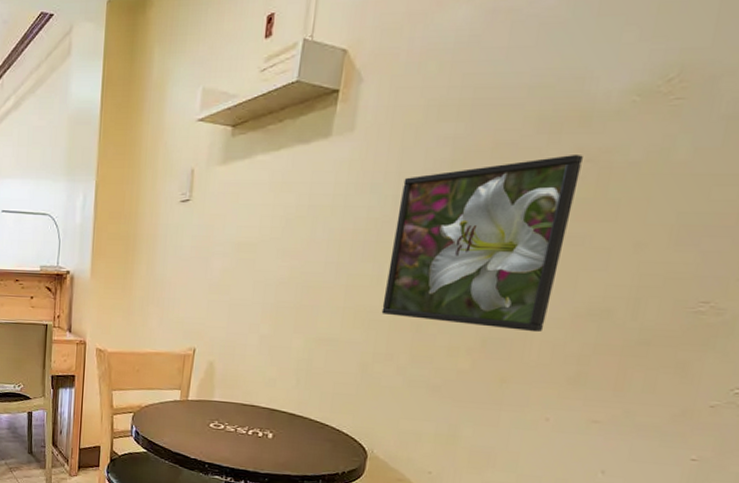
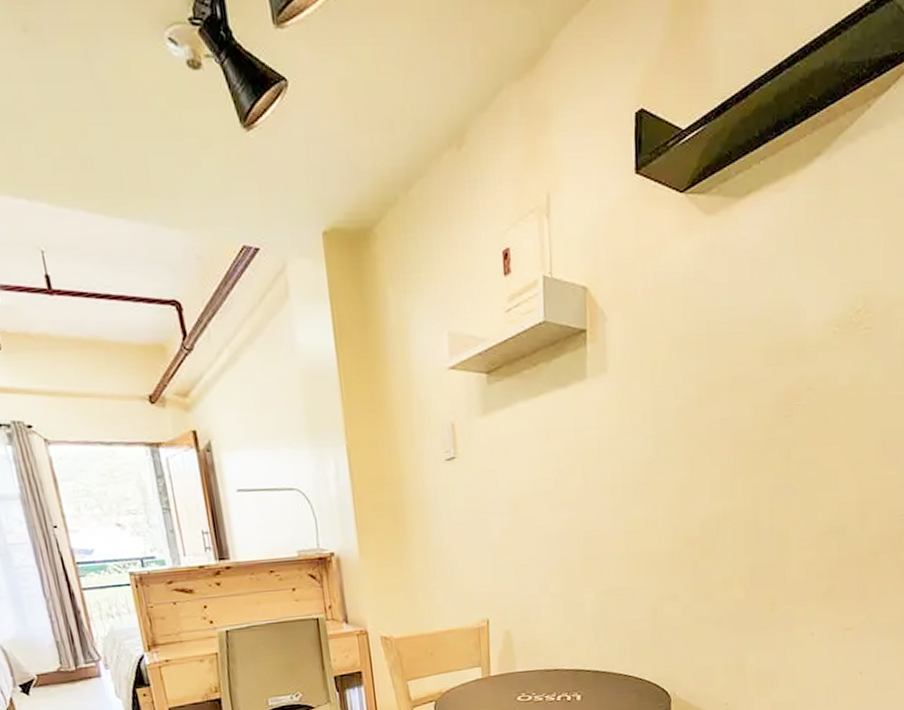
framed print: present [381,155,583,333] -> none [660,384,804,557]

